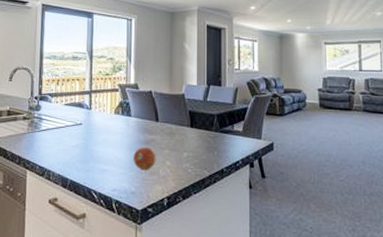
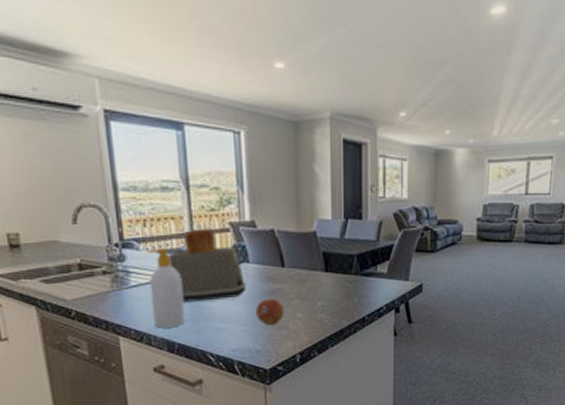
soap bottle: none [54,101,80,166] -> present [148,248,185,328]
toaster: none [71,88,128,146] -> present [168,228,247,302]

